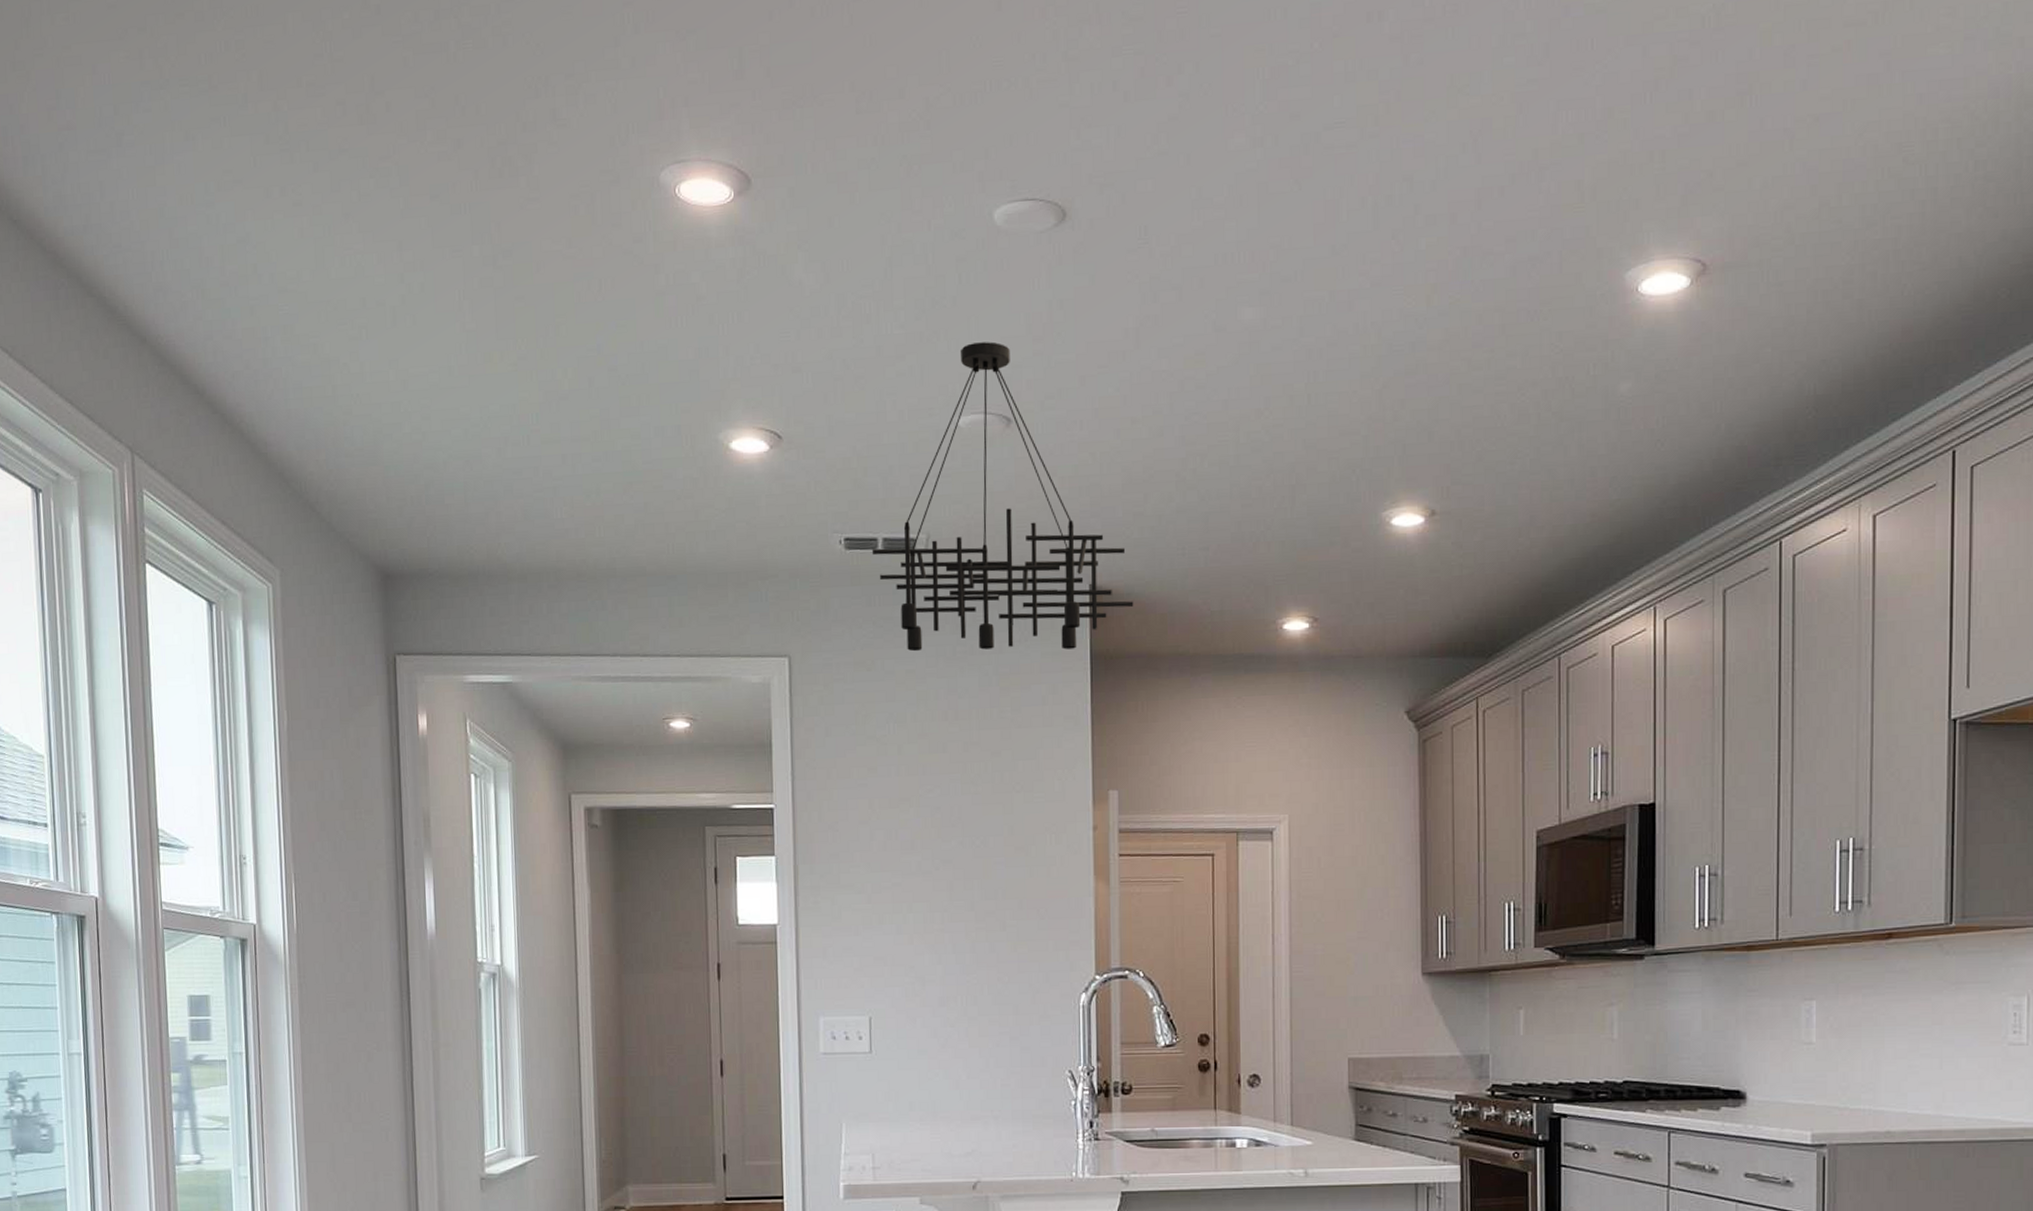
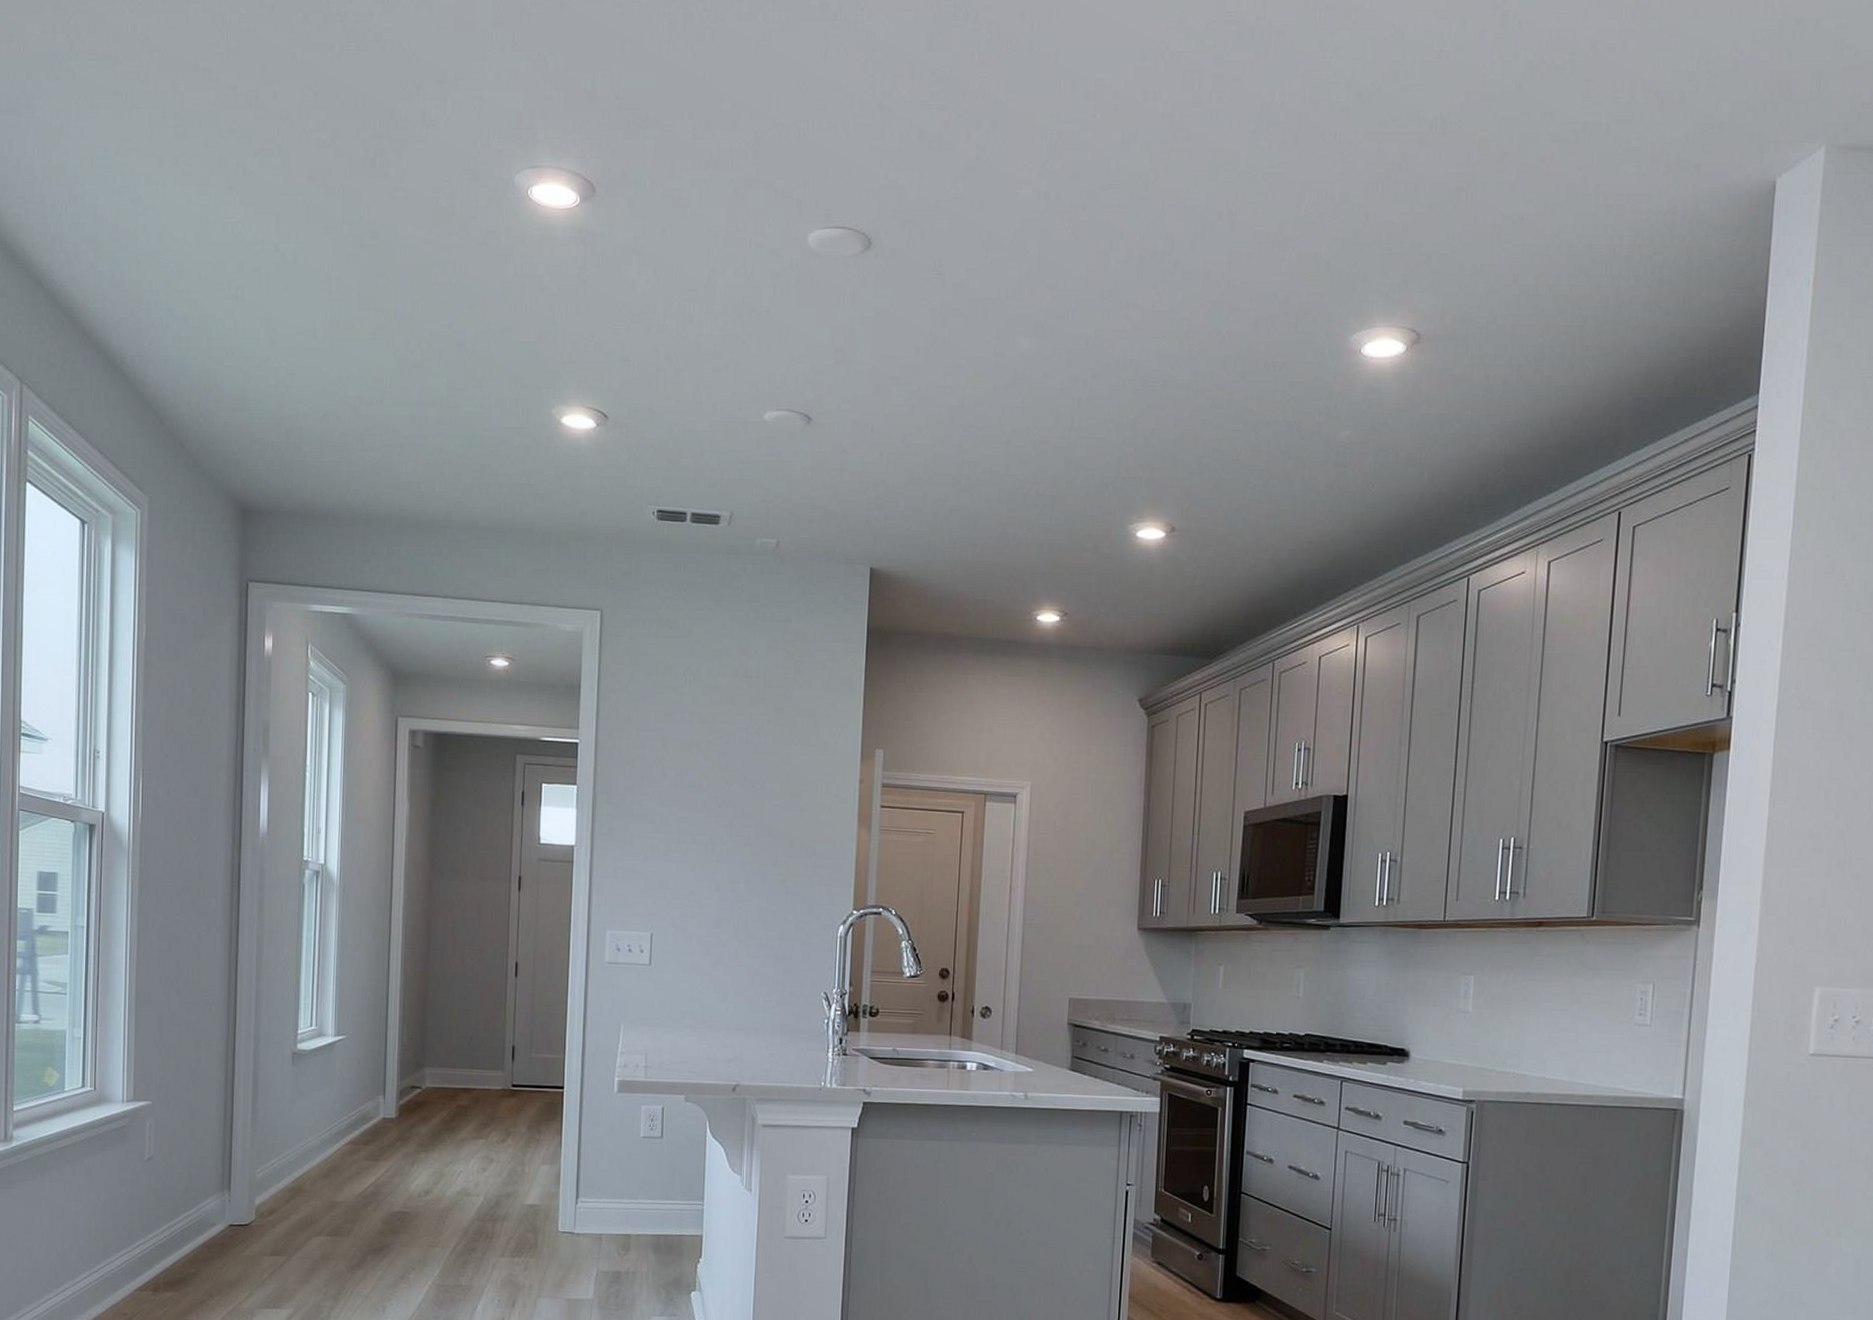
chandelier: present [871,342,1134,652] -> none [680,348,908,623]

